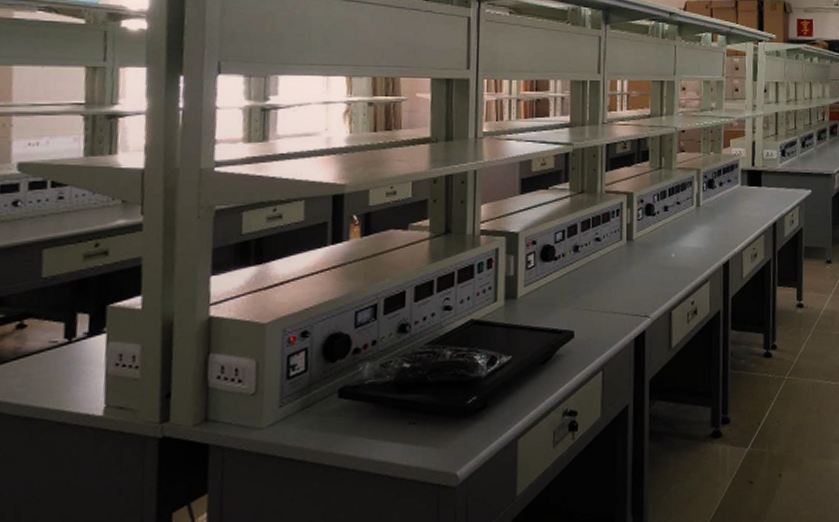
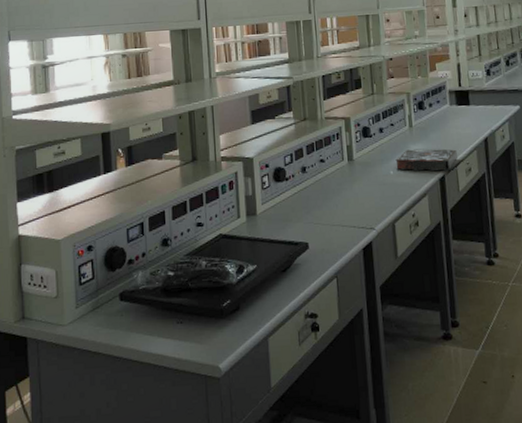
book: none [678,230,744,256] -> present [395,148,458,171]

